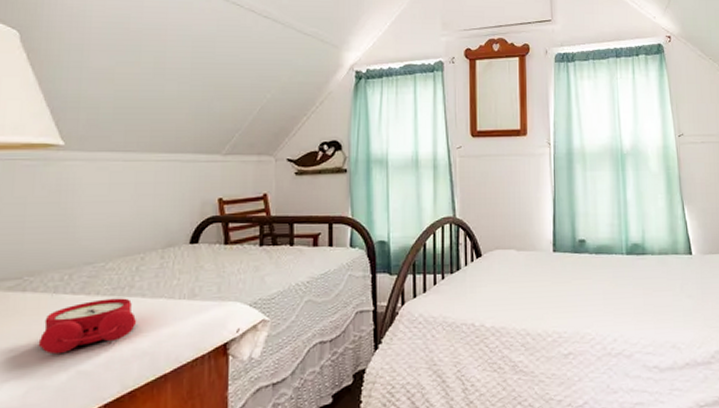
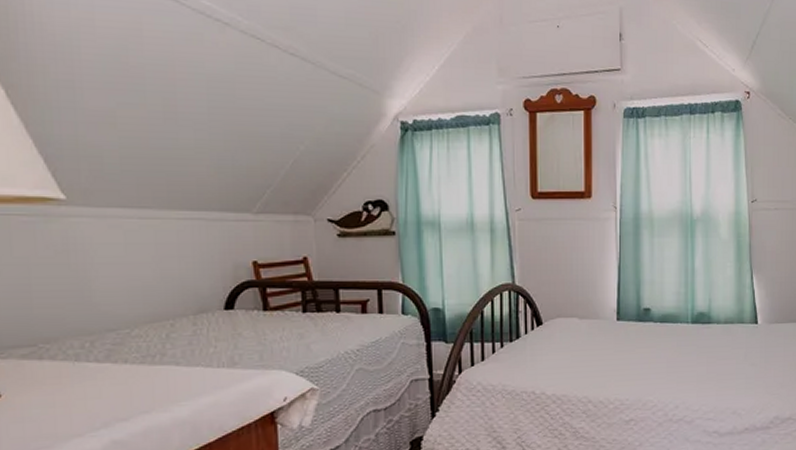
alarm clock: present [38,298,137,355] -> none [64,366,173,425]

